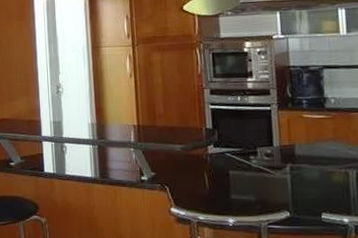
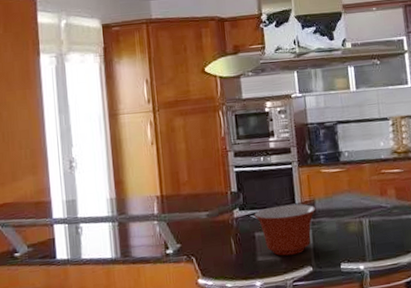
mixing bowl: none [229,146,296,197] -> present [254,204,316,256]

